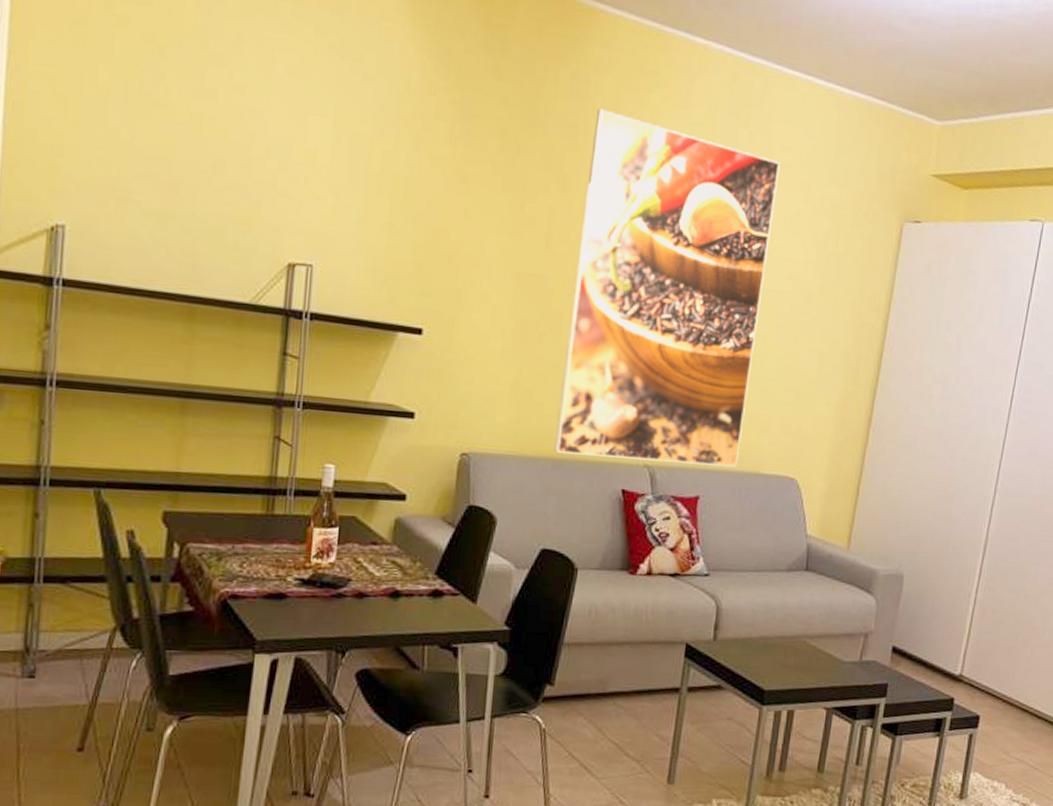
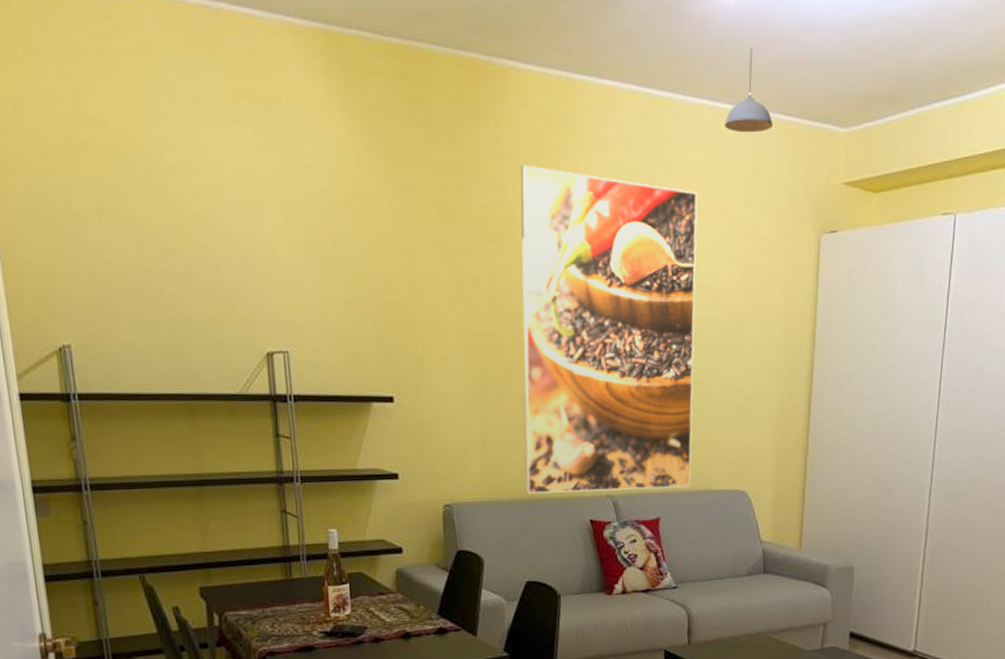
pendant light: none [816,29,866,113] -> present [725,47,772,133]

